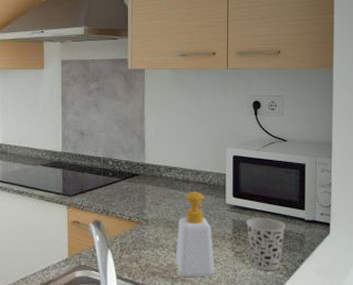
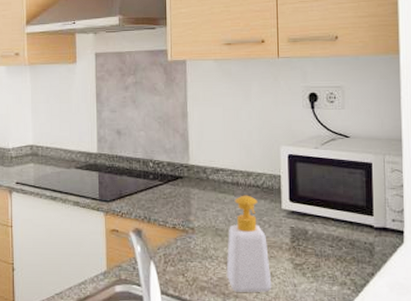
cup: present [246,217,286,271] -> none [305,224,352,286]

